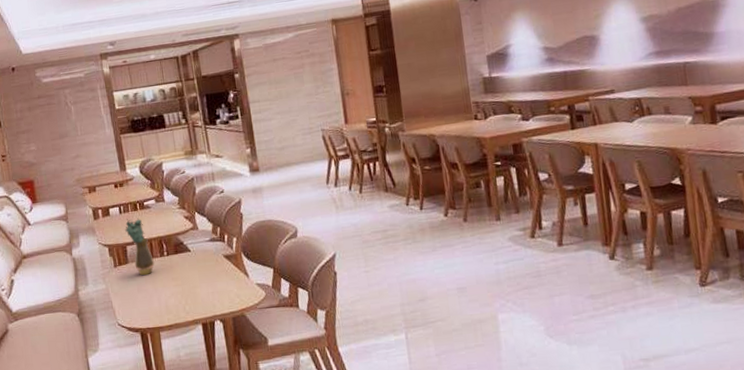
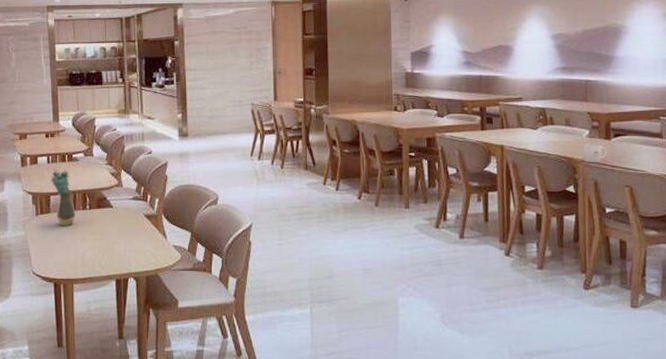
mug: none [686,129,715,152] -> present [582,143,608,163]

